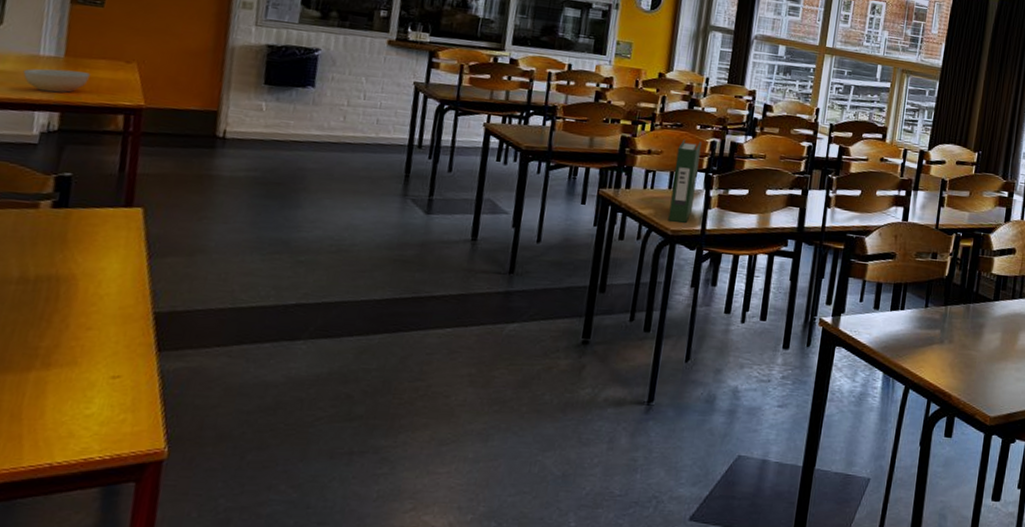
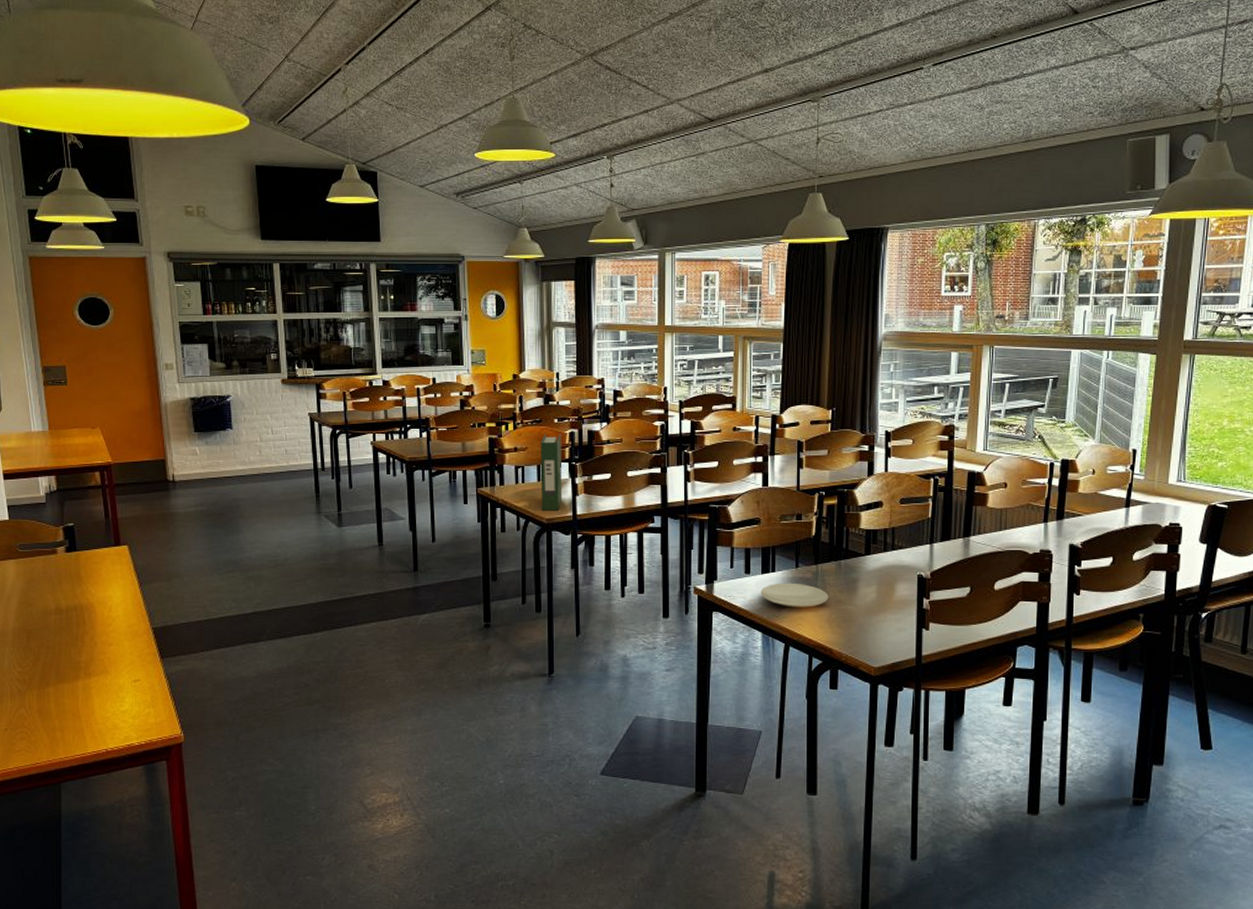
bowl: present [23,68,90,93] -> none [24,441,69,460]
plate: none [886,321,954,350] -> present [760,582,829,607]

